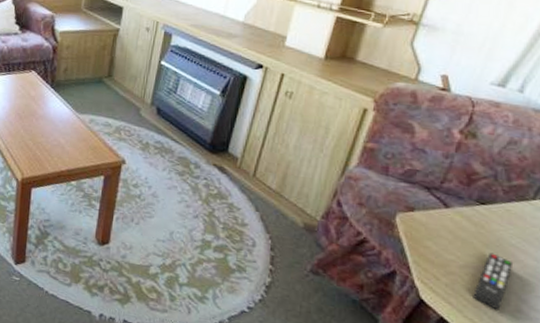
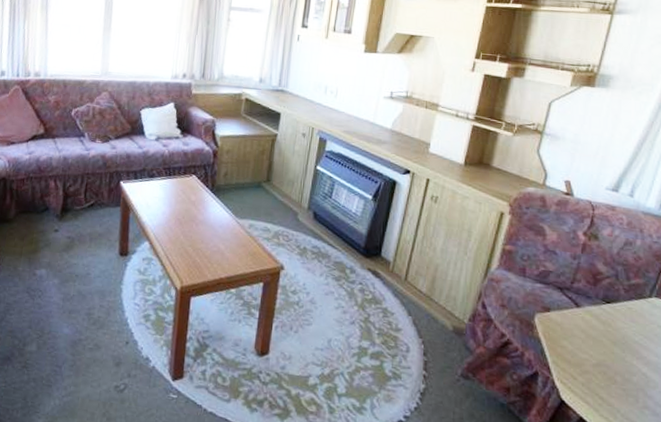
remote control: present [473,252,514,311] -> none [606,350,639,408]

